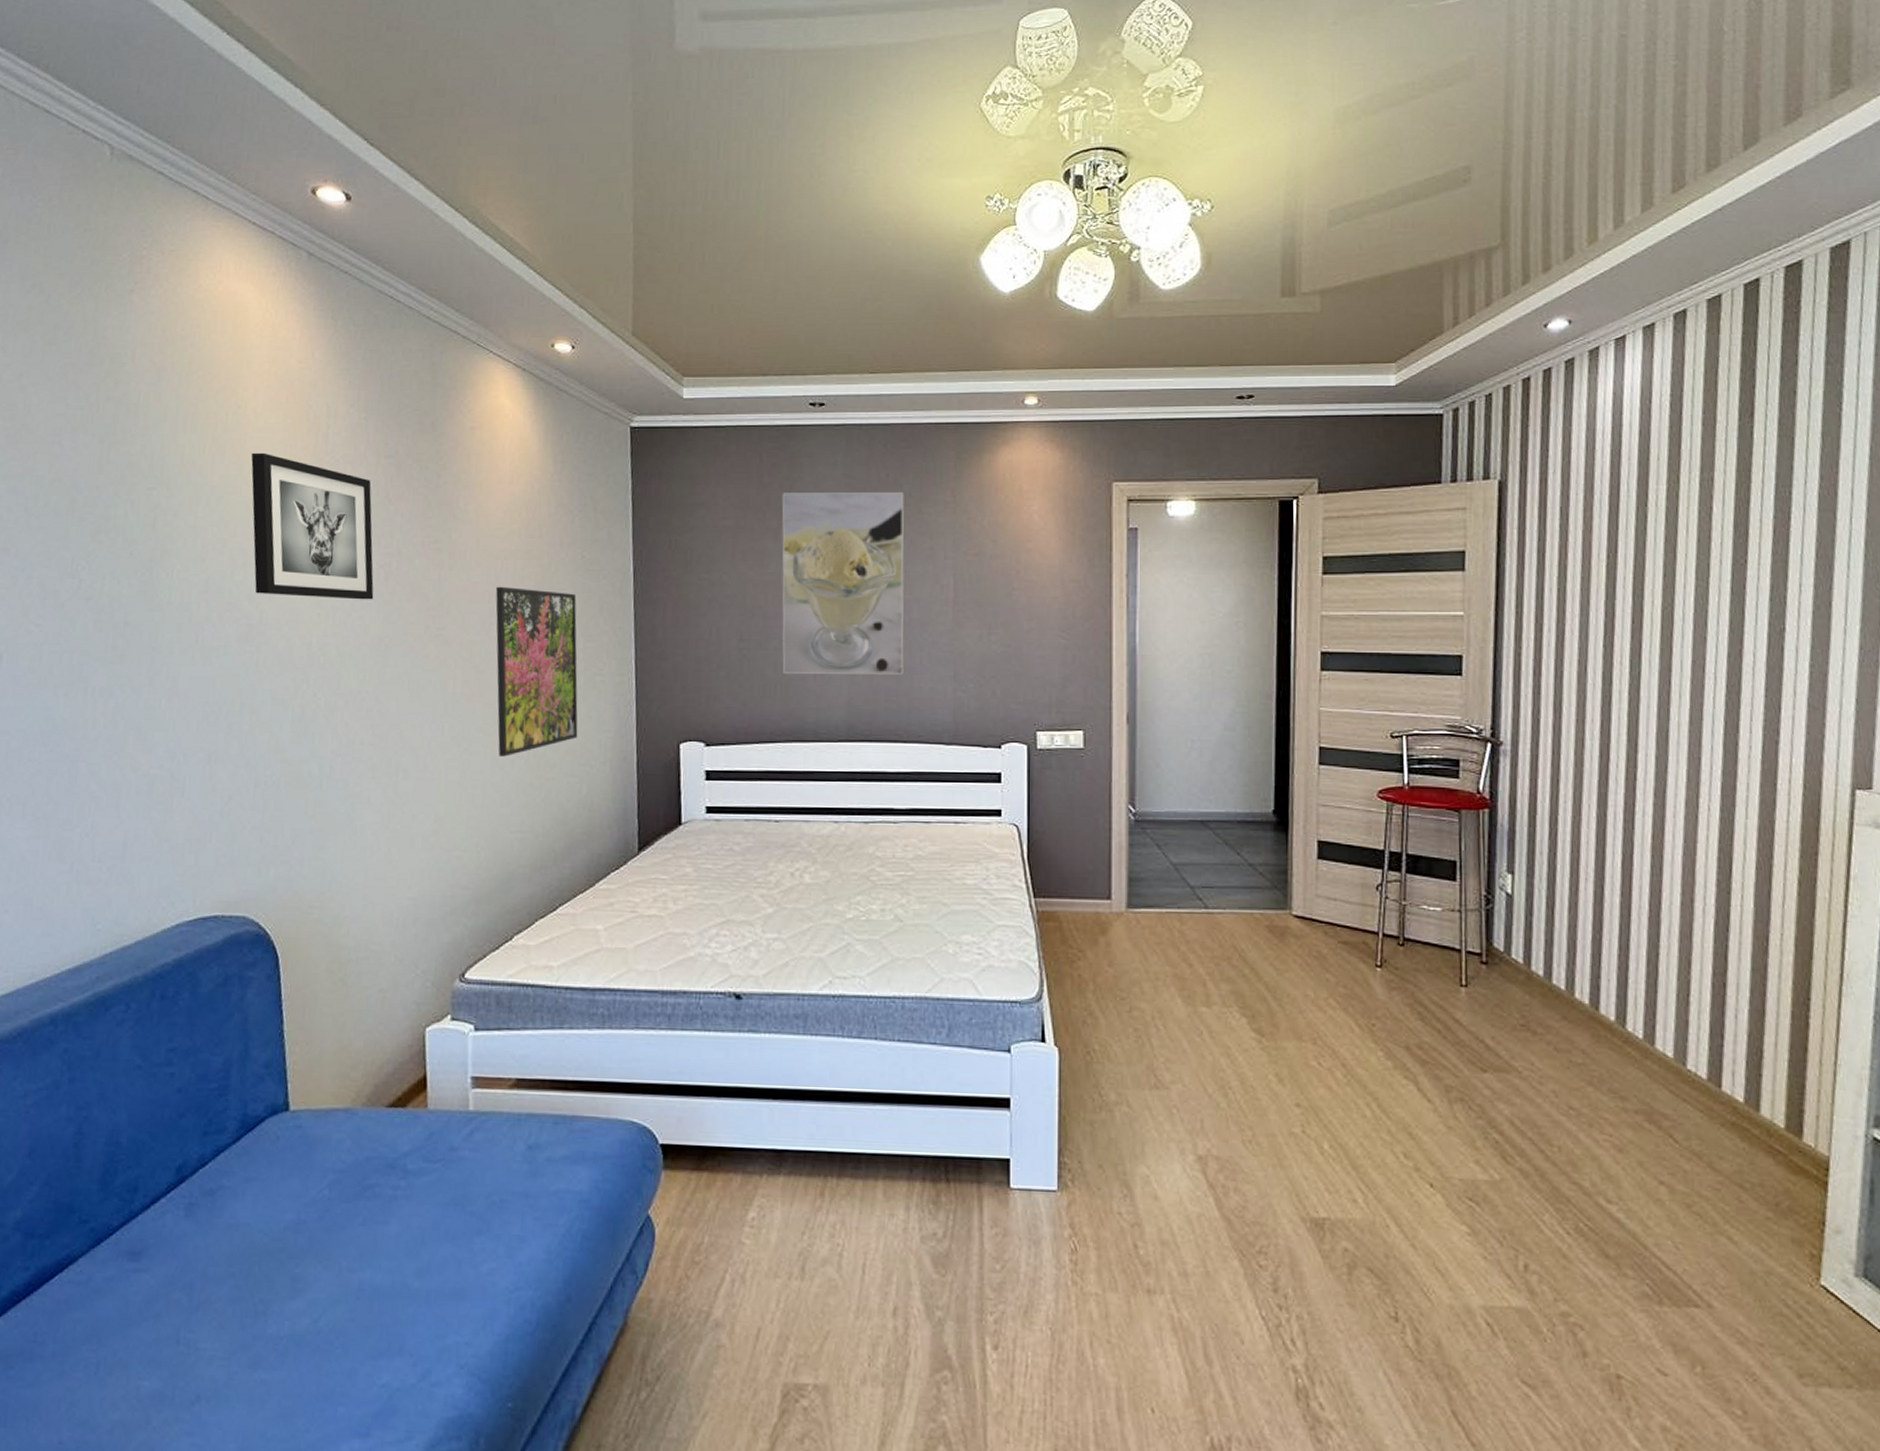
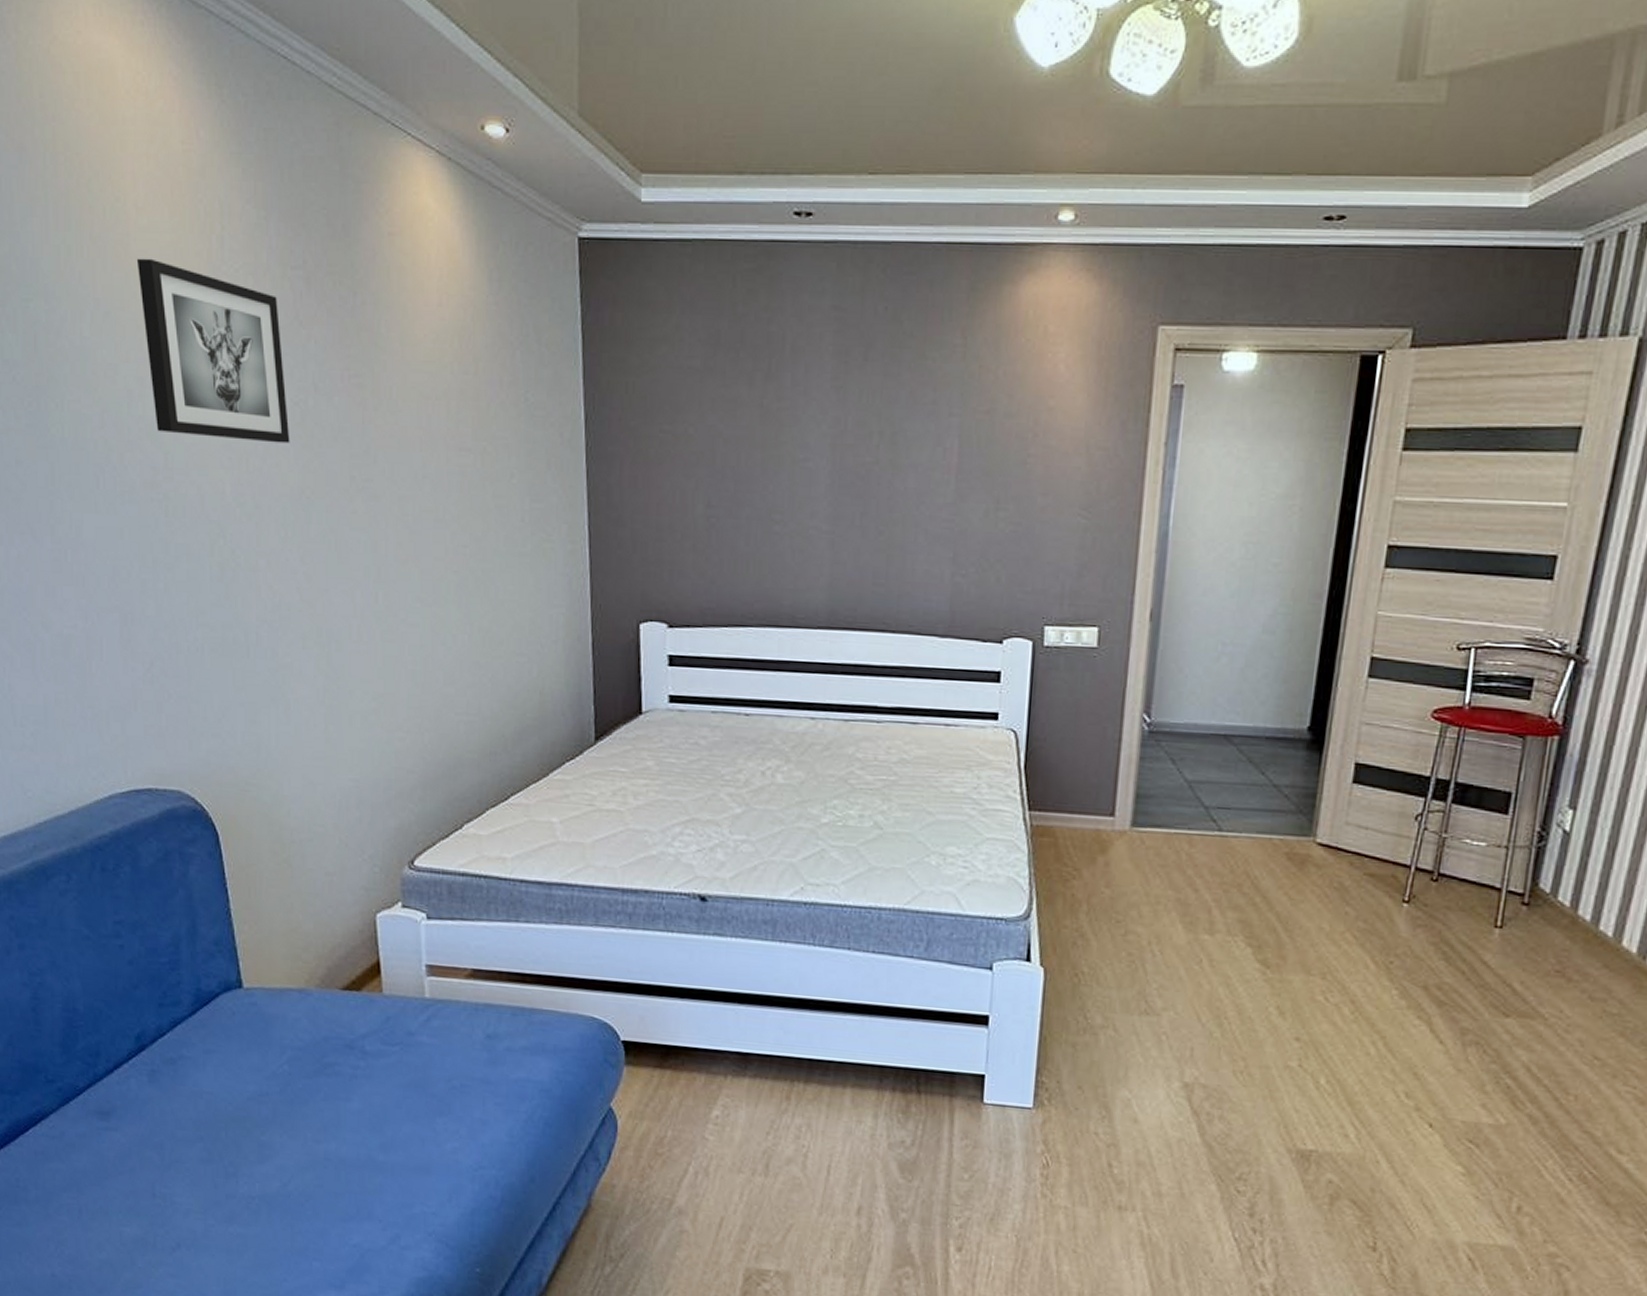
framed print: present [495,586,578,757] -> none [428,432,526,631]
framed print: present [782,491,904,675] -> none [756,327,905,554]

